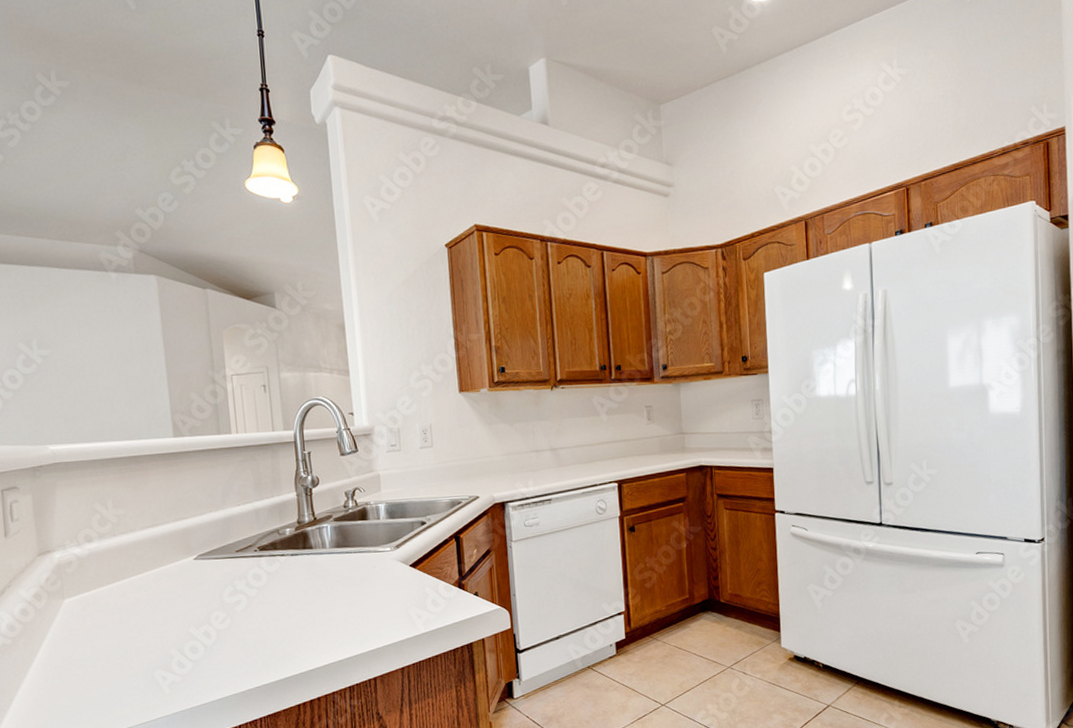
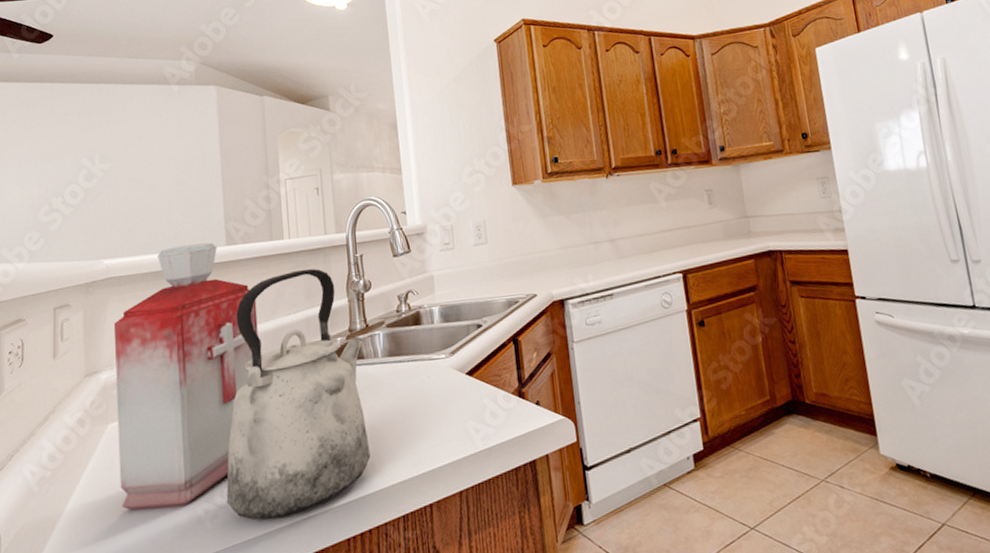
bottle: none [63,433,209,676] -> present [113,242,258,511]
kettle: none [182,463,319,687] -> present [226,268,370,520]

